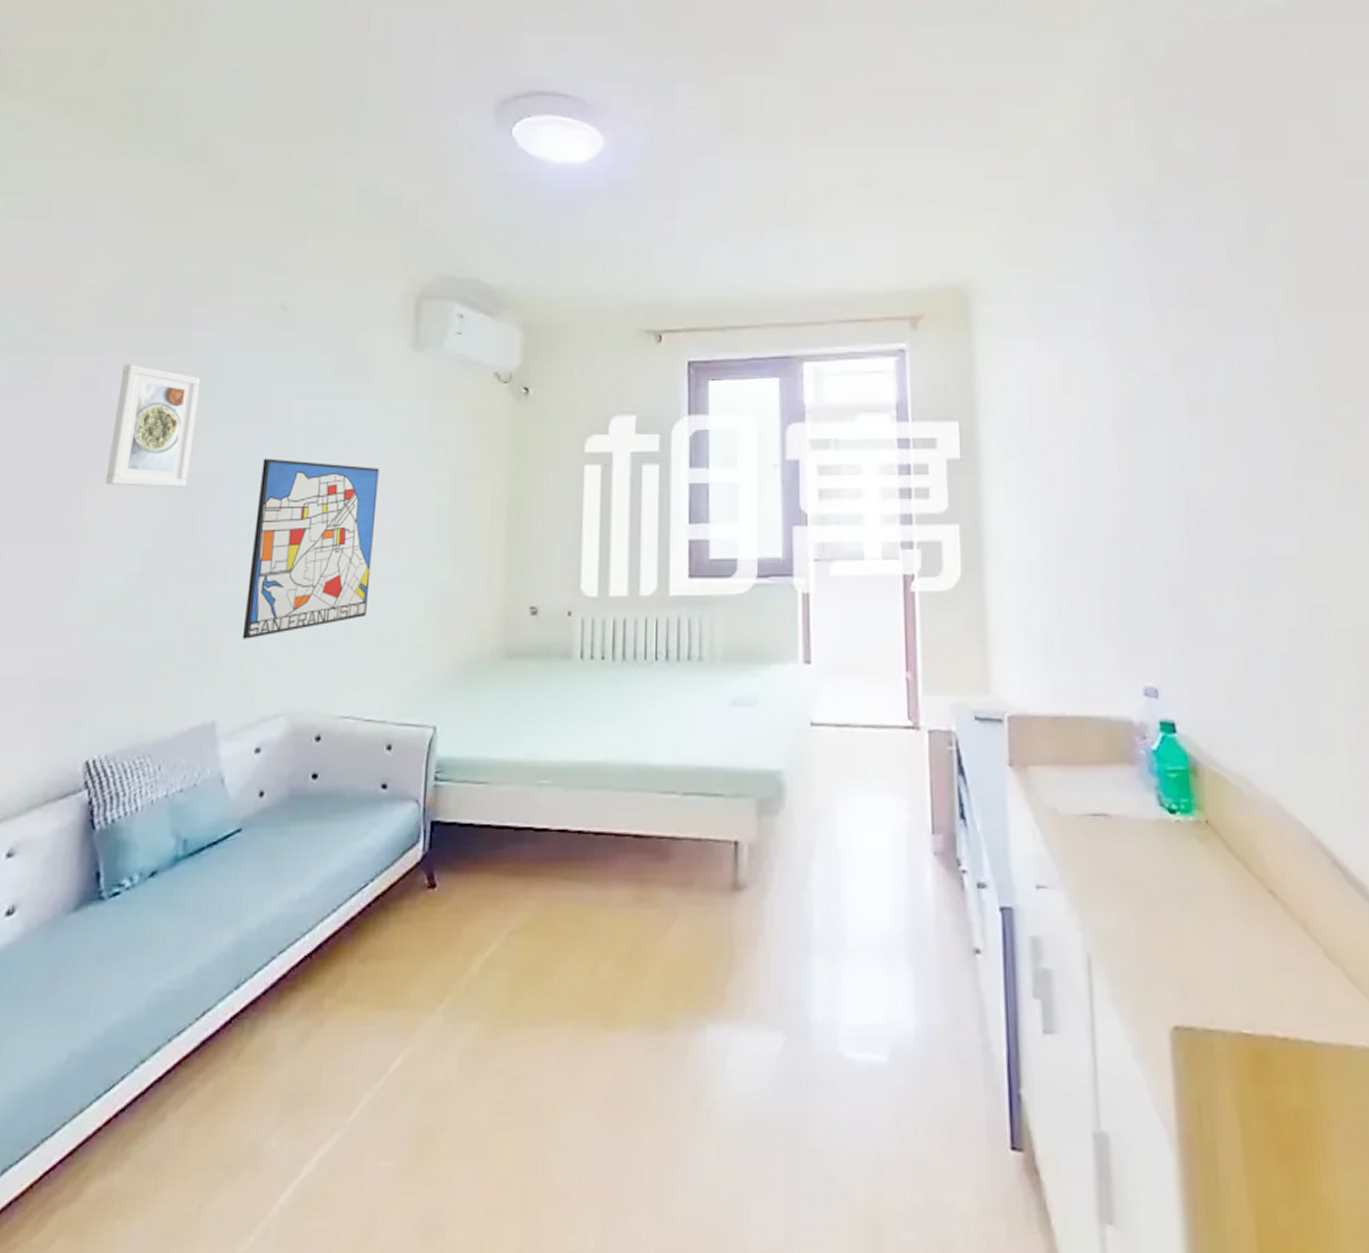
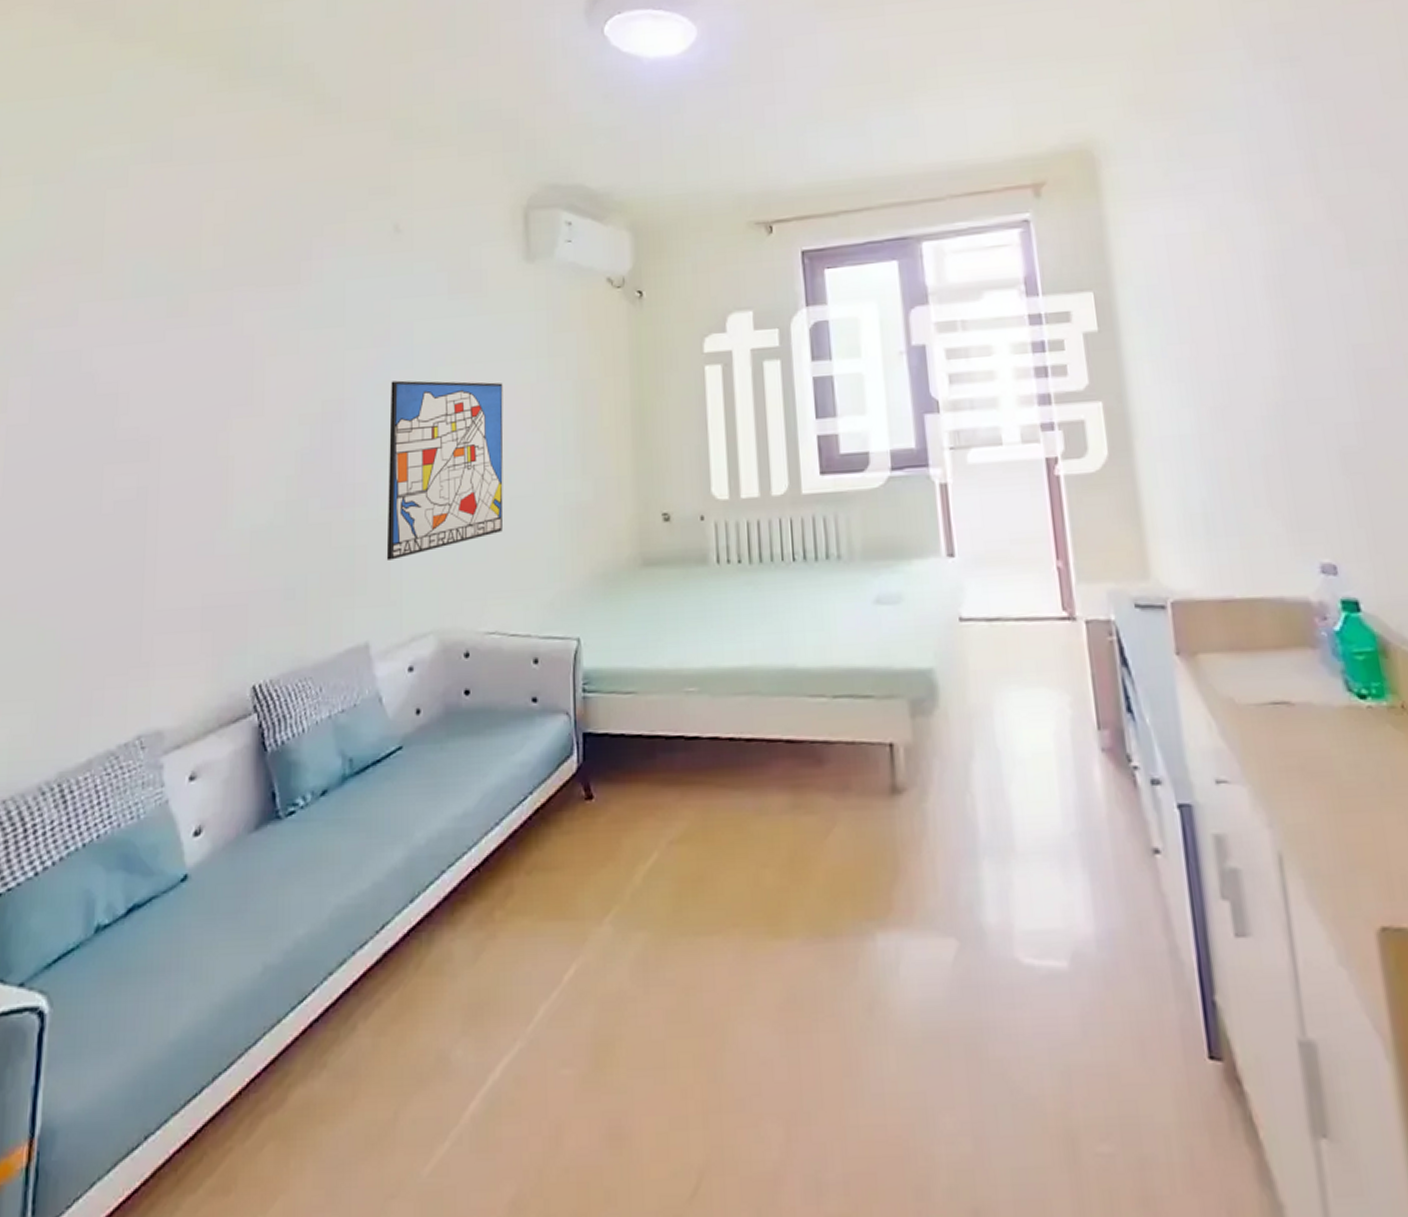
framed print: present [105,364,201,488] -> none [246,297,325,418]

